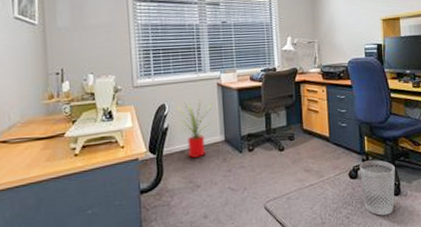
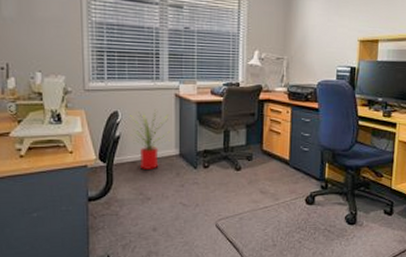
wastebasket: present [359,160,395,216] -> none [317,188,354,243]

